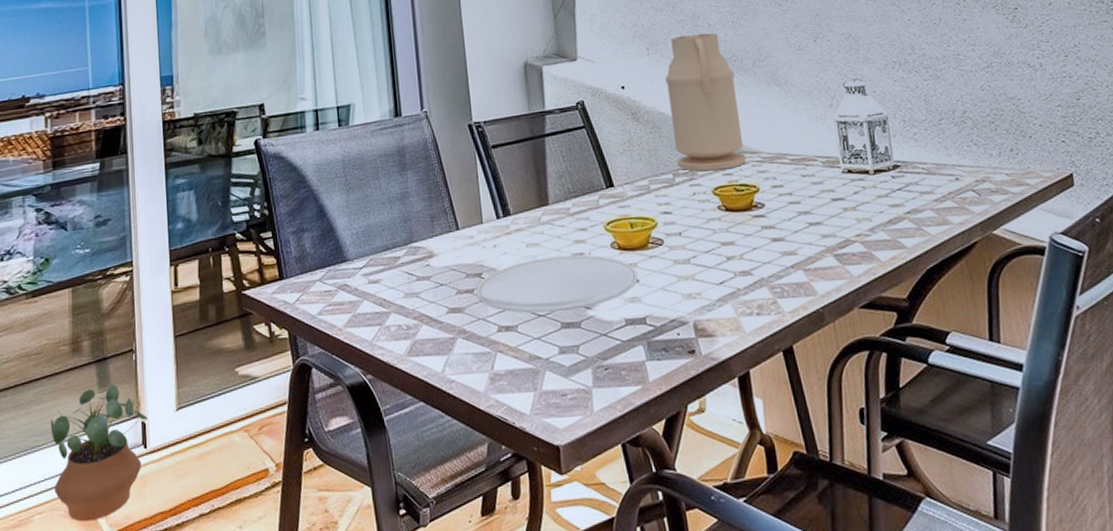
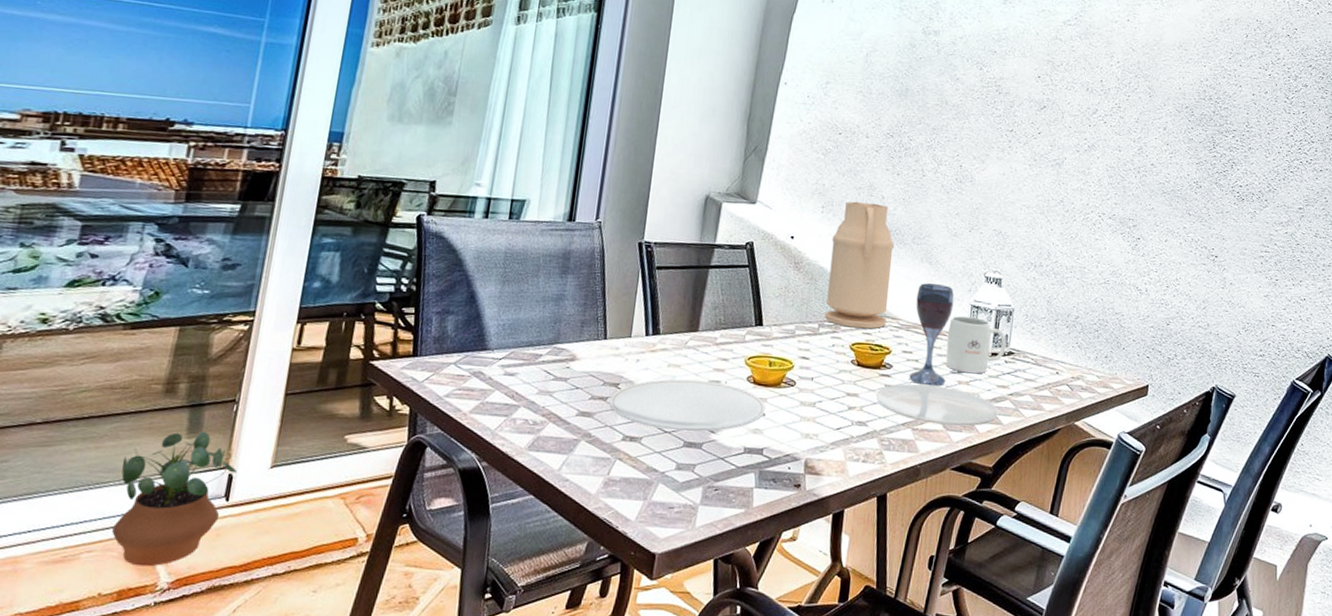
plate: none [754,217,900,261] -> present [876,383,999,427]
cup: none [772,105,829,219] -> present [909,283,955,386]
mug: none [816,134,889,198] -> present [946,315,1007,374]

